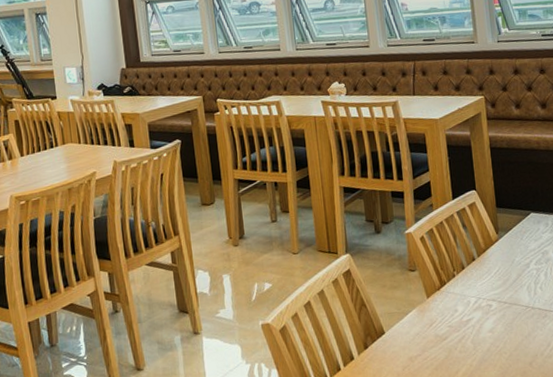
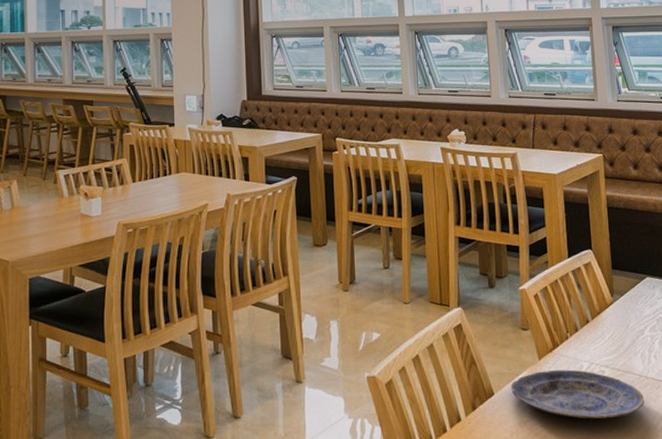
plate: none [400,305,532,350] -> present [510,369,645,419]

